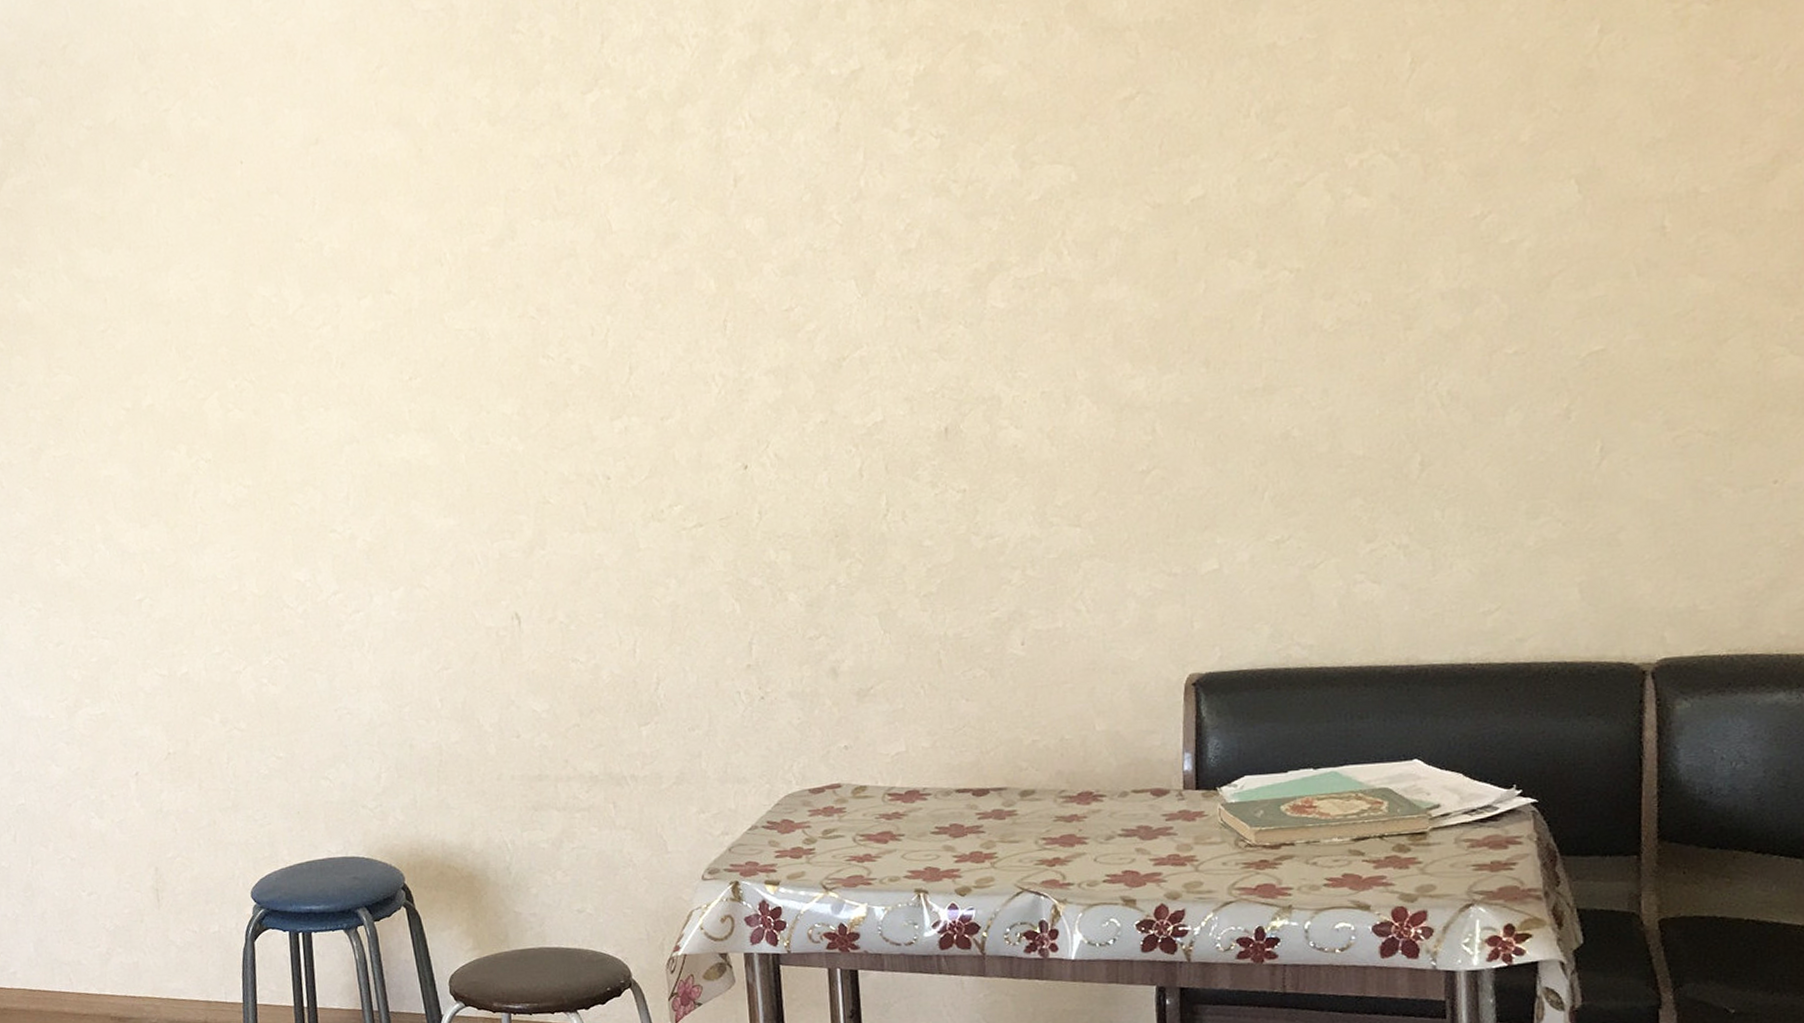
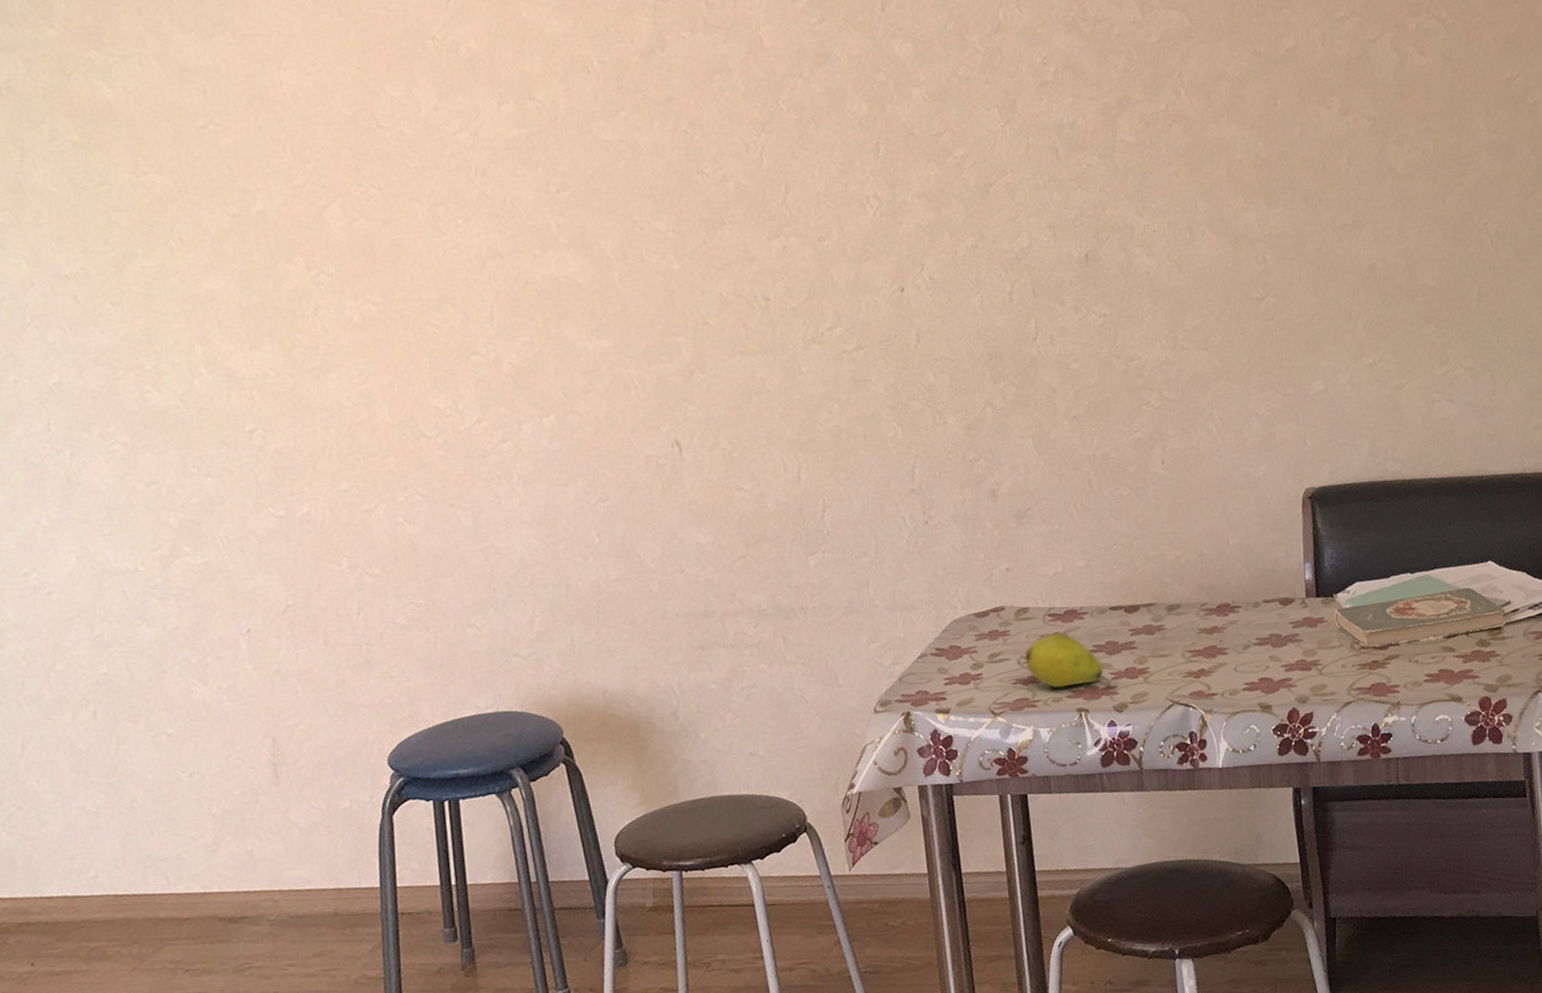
fruit: none [861,812,954,869] -> present [1024,632,1112,688]

